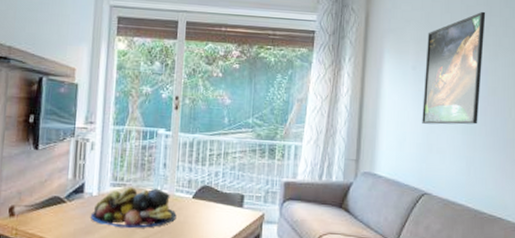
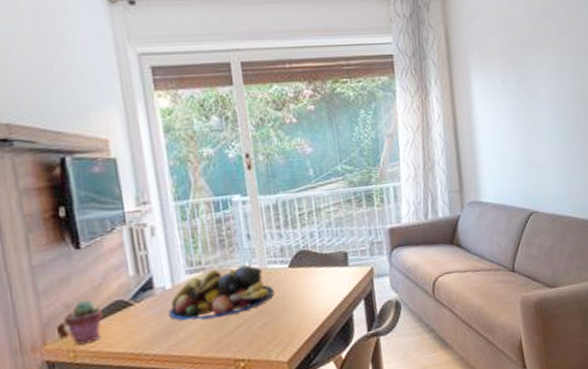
potted succulent: none [14,190,43,226] -> present [64,299,103,346]
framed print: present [422,11,486,125] -> none [511,12,572,140]

